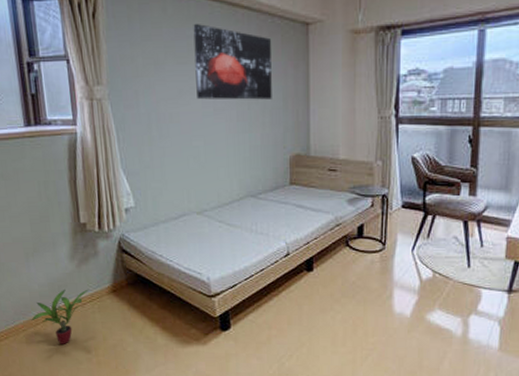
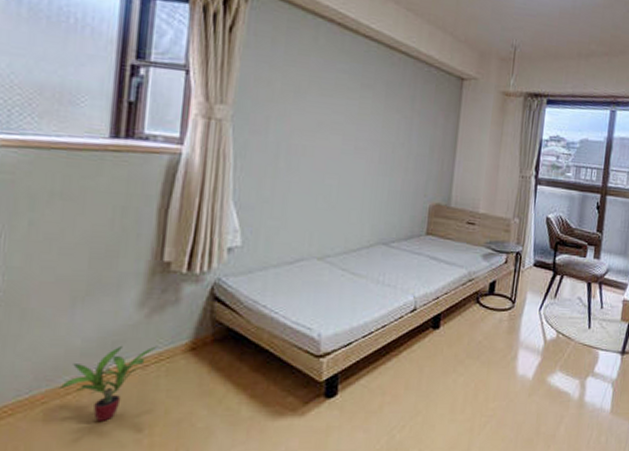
wall art: present [193,23,272,100] -> none [338,58,425,146]

